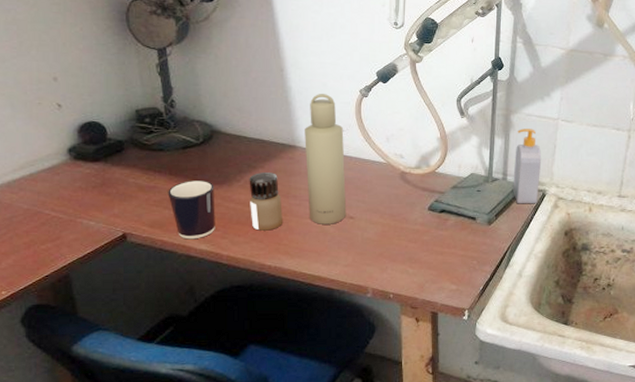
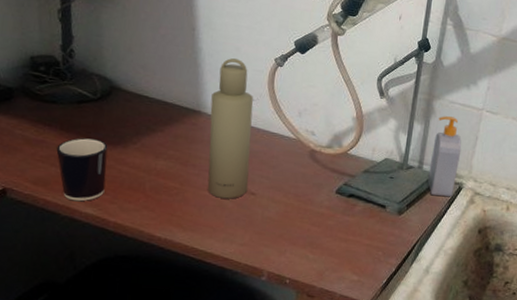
bottle: present [249,171,283,231] -> none [144,136,180,200]

